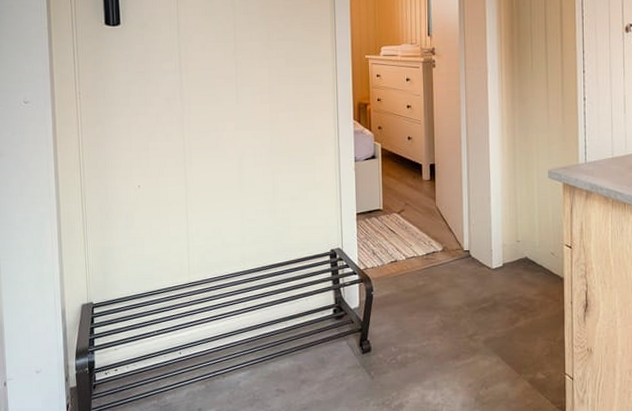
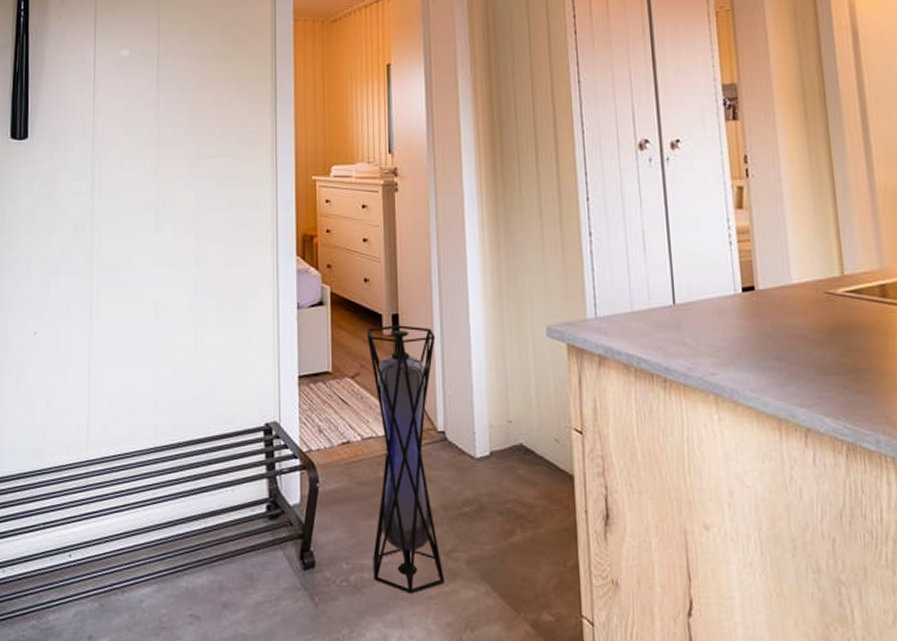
lantern: none [410,172,467,366] -> present [366,325,444,594]

